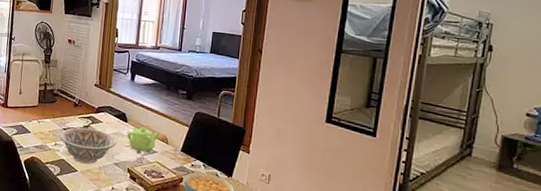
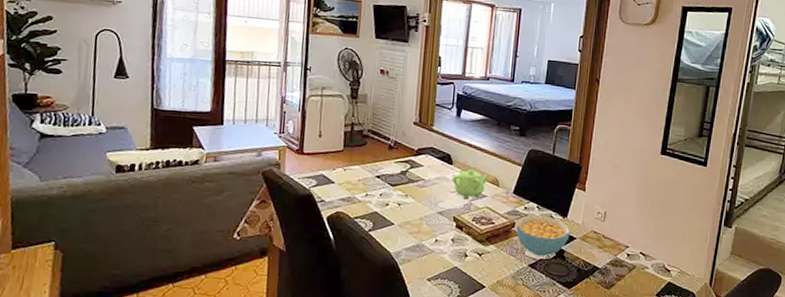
decorative bowl: present [59,127,117,164] -> none [370,173,440,216]

